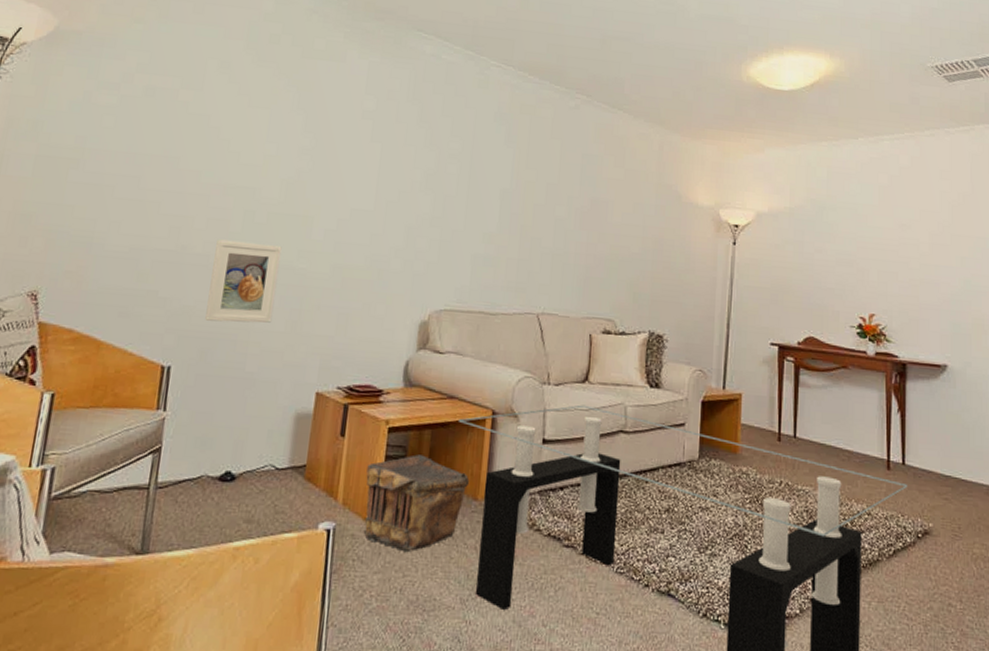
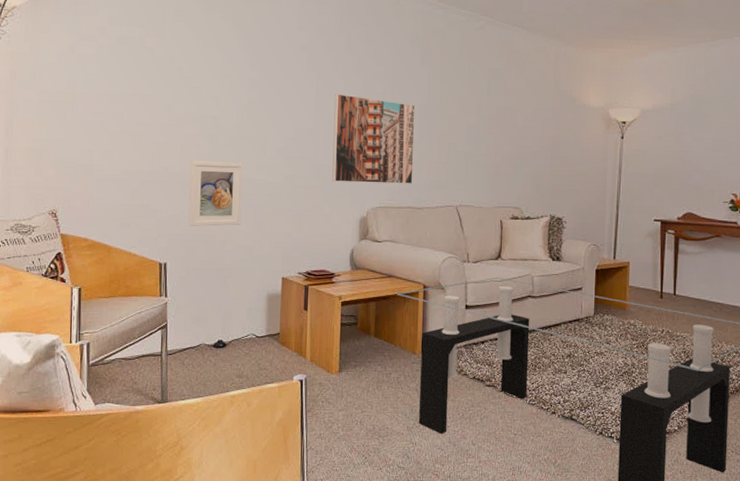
pouch: present [364,454,470,553] -> none [327,321,409,395]
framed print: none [389,171,496,284] -> present [332,94,415,184]

